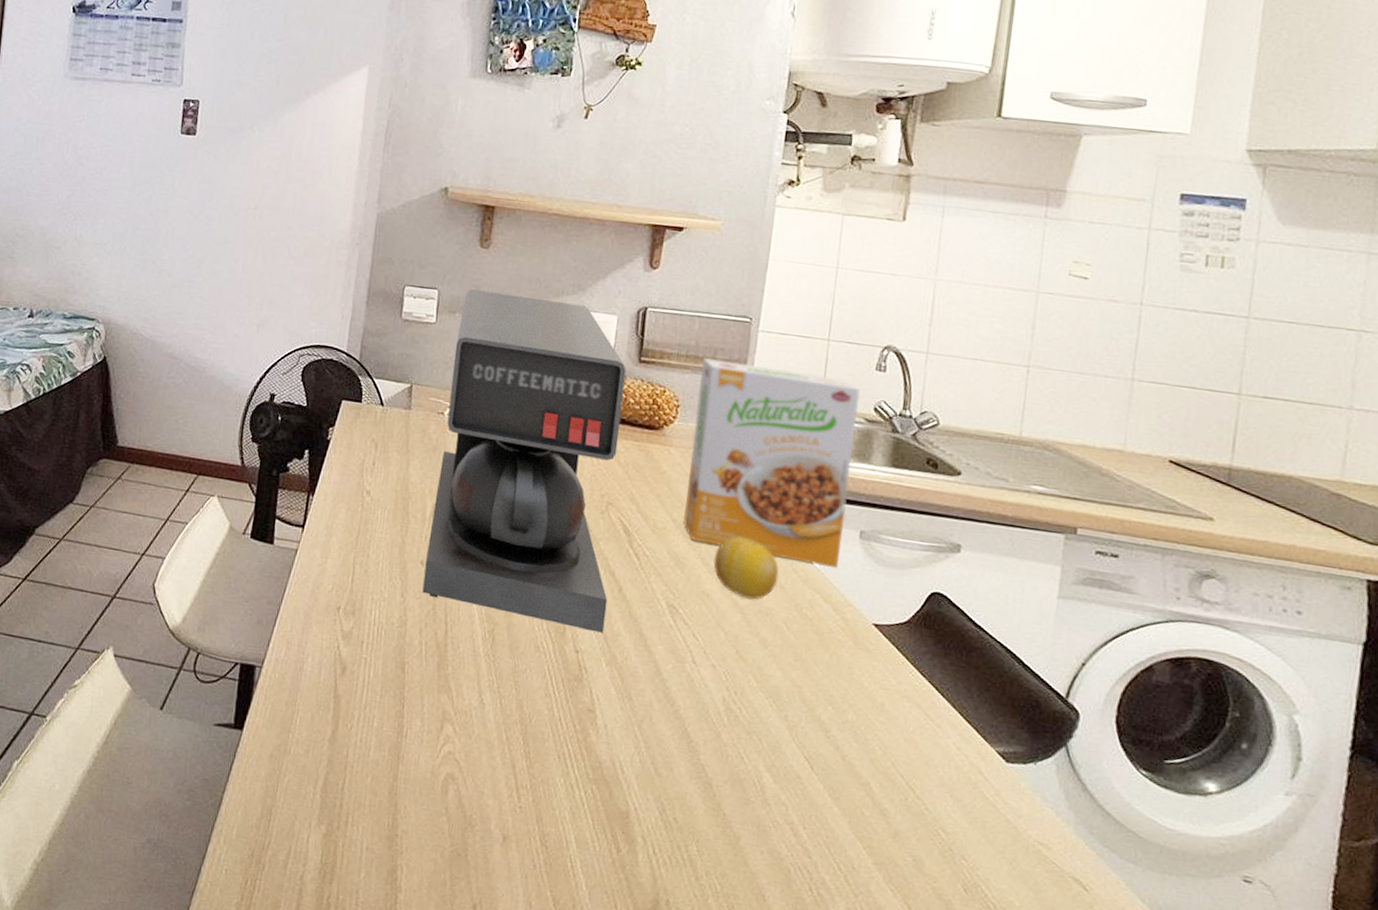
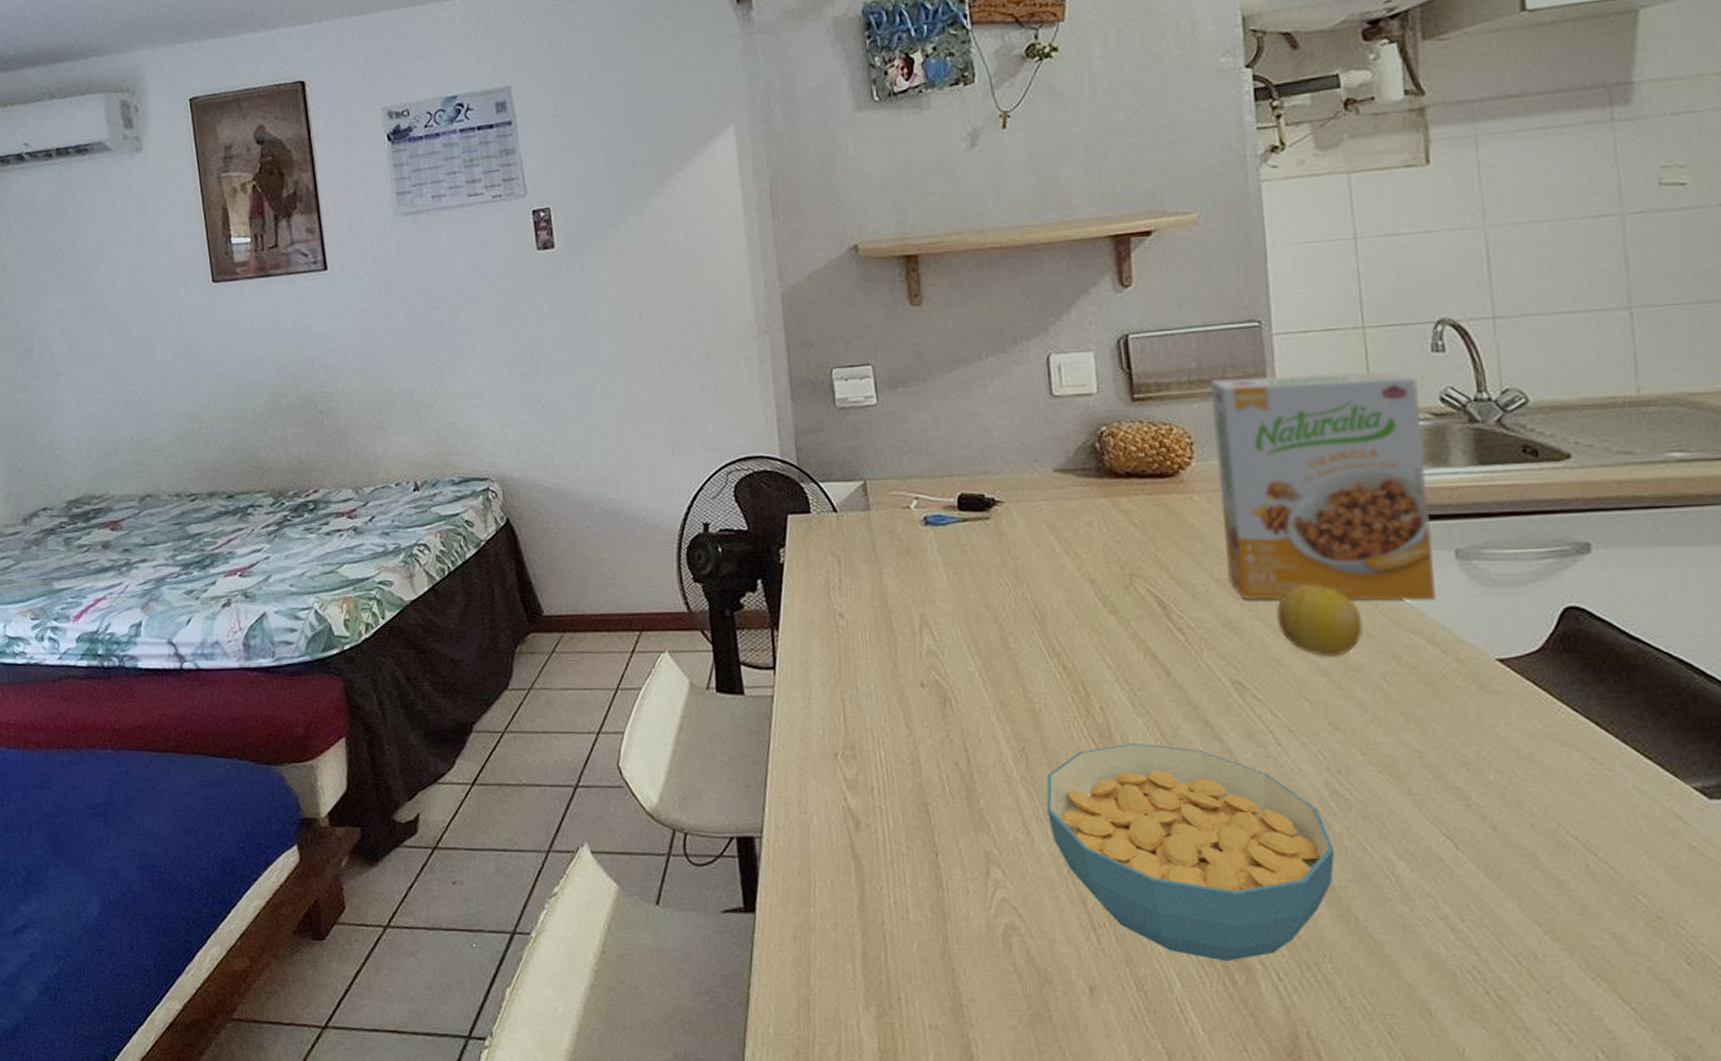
coffee maker: present [422,289,626,633] -> none [904,348,1159,729]
cereal bowl: none [500,640,719,833] -> present [1046,742,1335,962]

